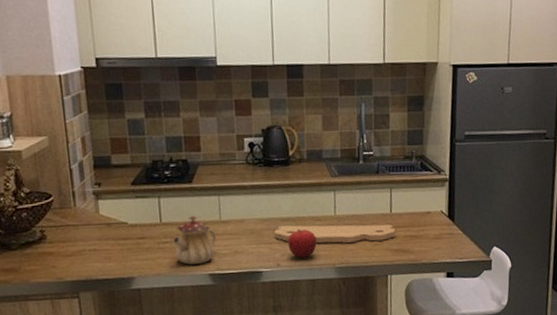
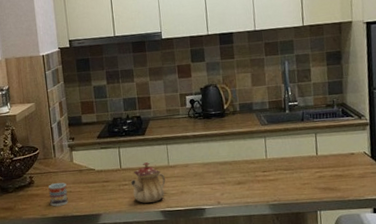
cup: none [66,238,92,268] -> present [48,183,68,207]
cutting board: present [274,224,396,244] -> none [214,165,323,184]
fruit: present [287,228,317,258] -> none [225,171,252,197]

